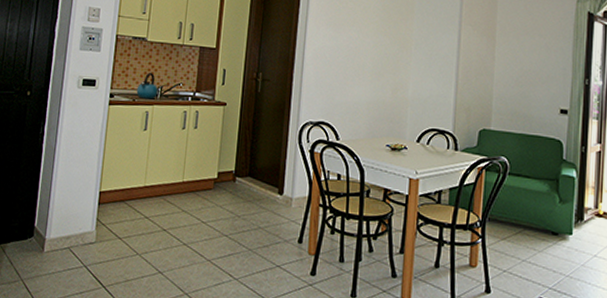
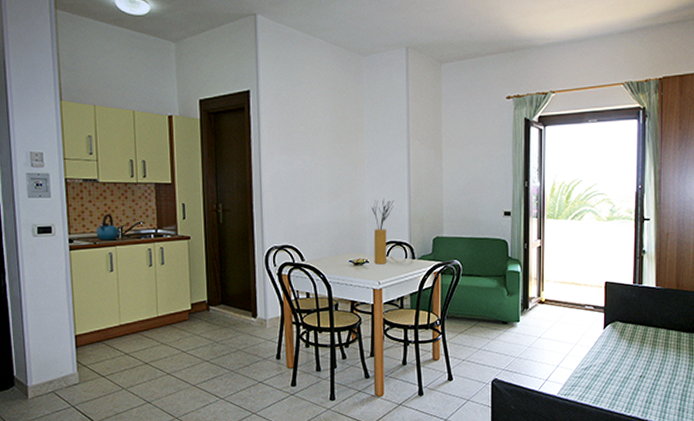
vase: none [413,82,440,153] -> present [371,198,395,265]

